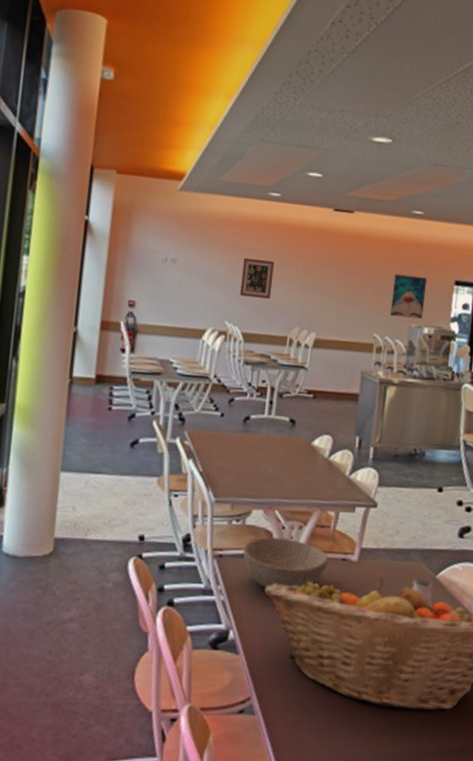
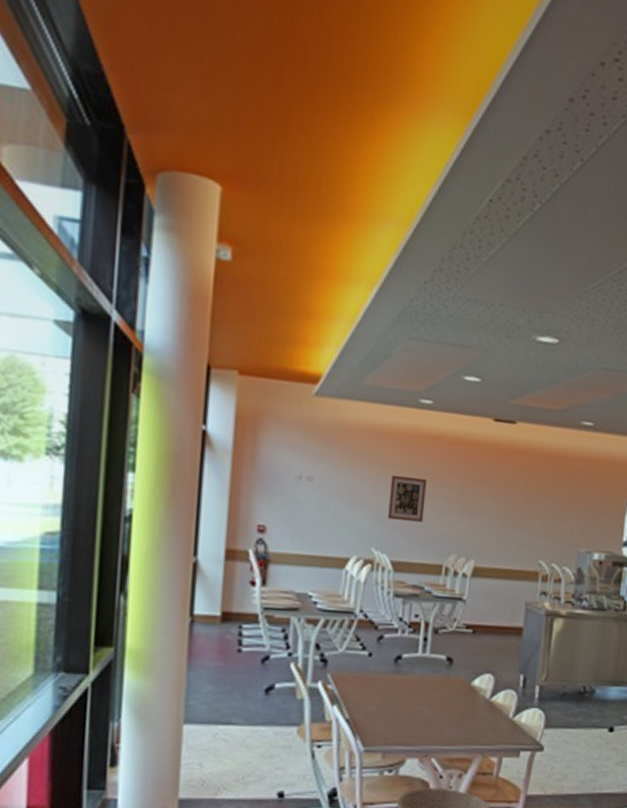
wall art: present [389,273,428,319] -> none [556,493,598,543]

